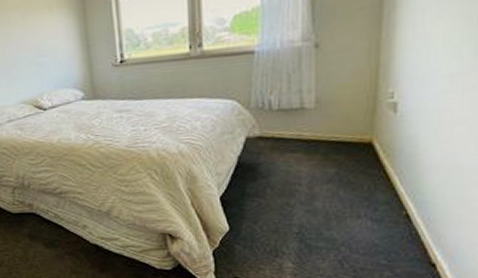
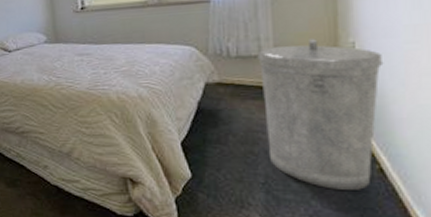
trash can: none [299,89,420,237] -> present [257,38,384,191]

